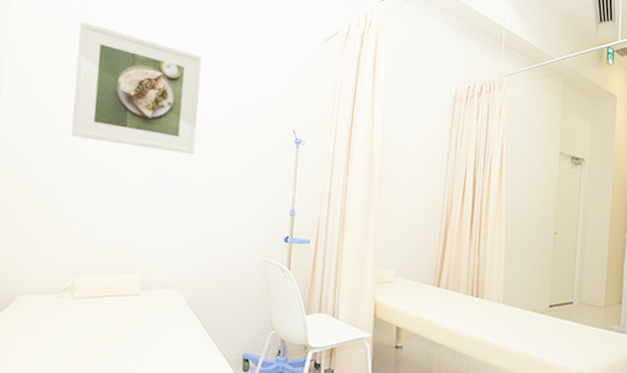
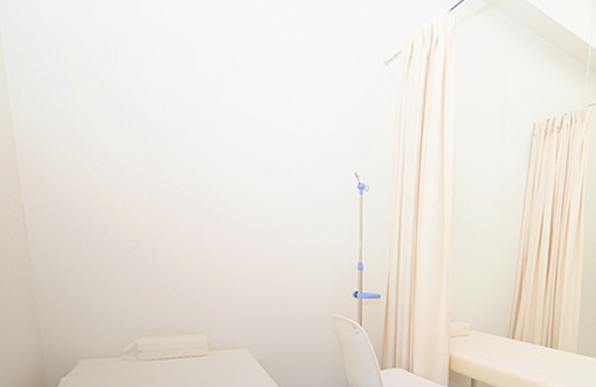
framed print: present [71,21,202,154] -> none [91,39,247,203]

